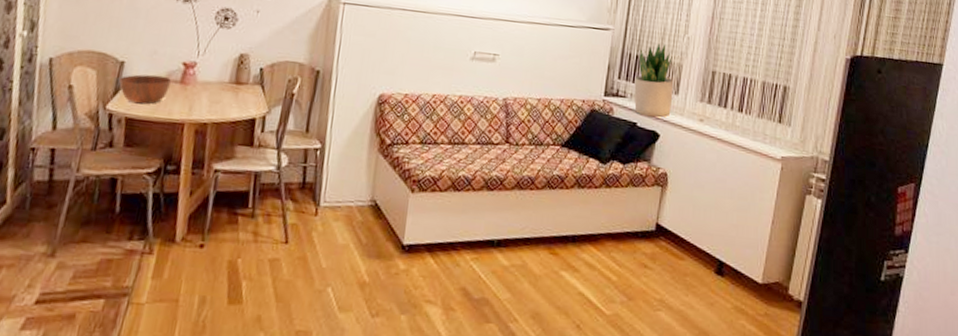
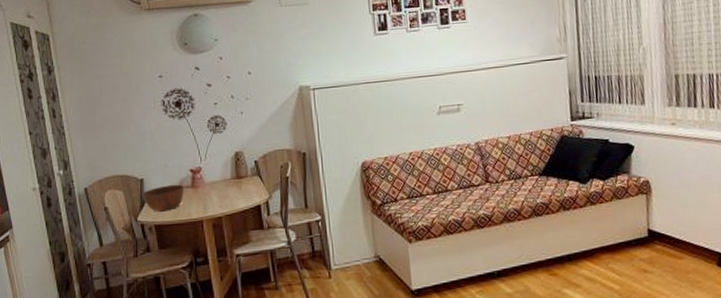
planter: present [634,43,674,118] -> none [596,59,641,132]

